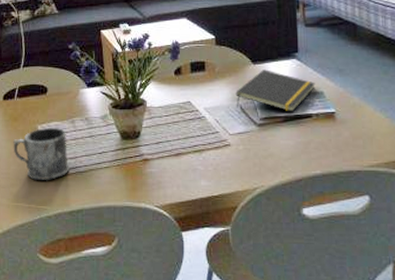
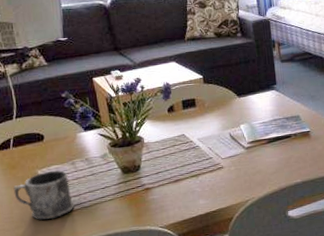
notepad: present [235,69,315,112] -> none [224,101,292,136]

